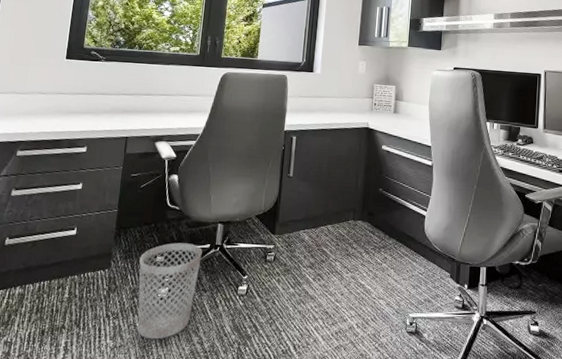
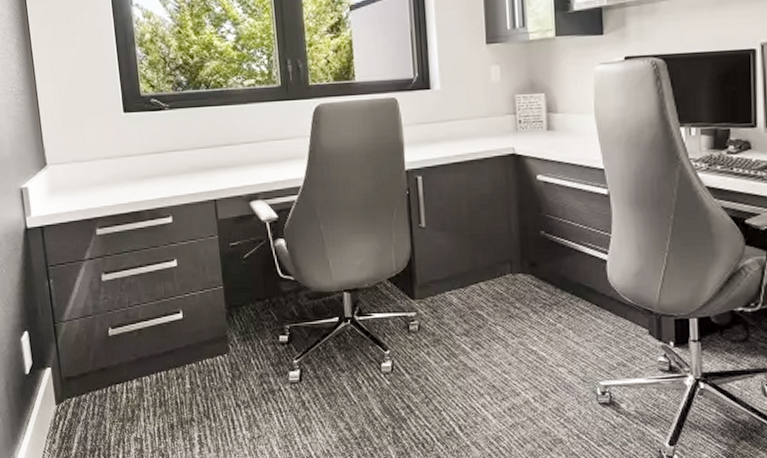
wastebasket: present [137,242,202,340] -> none [260,318,332,428]

